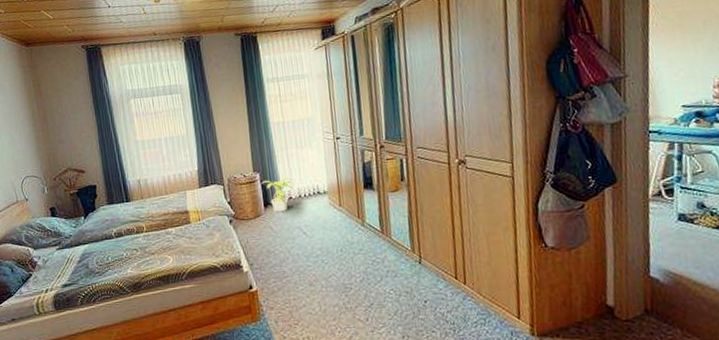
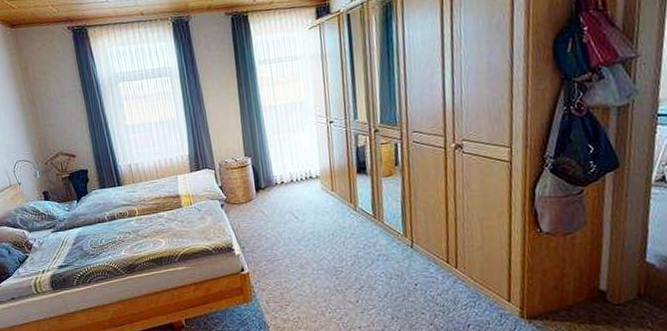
potted plant: present [261,178,293,212] -> none [252,162,285,196]

